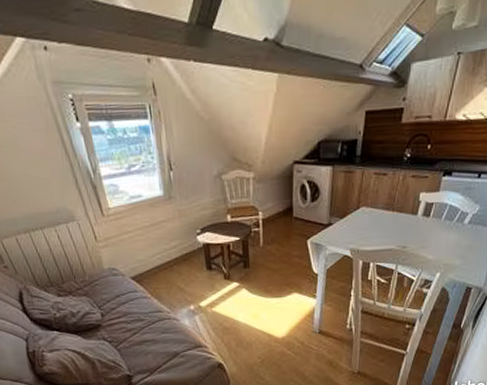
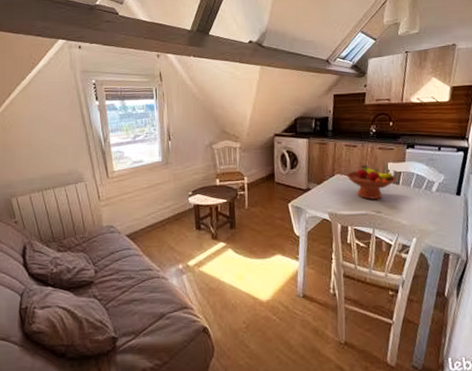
fruit bowl: none [372,195,428,234] -> present [345,165,397,200]

